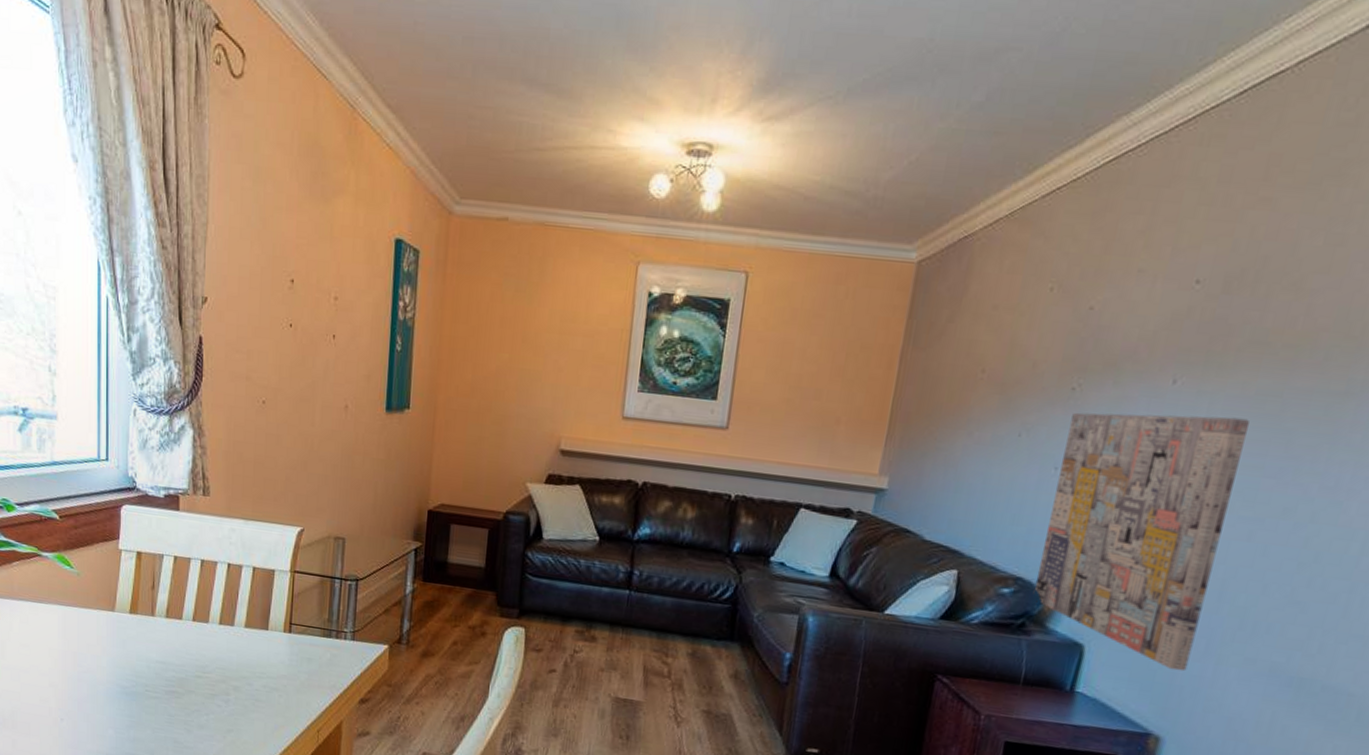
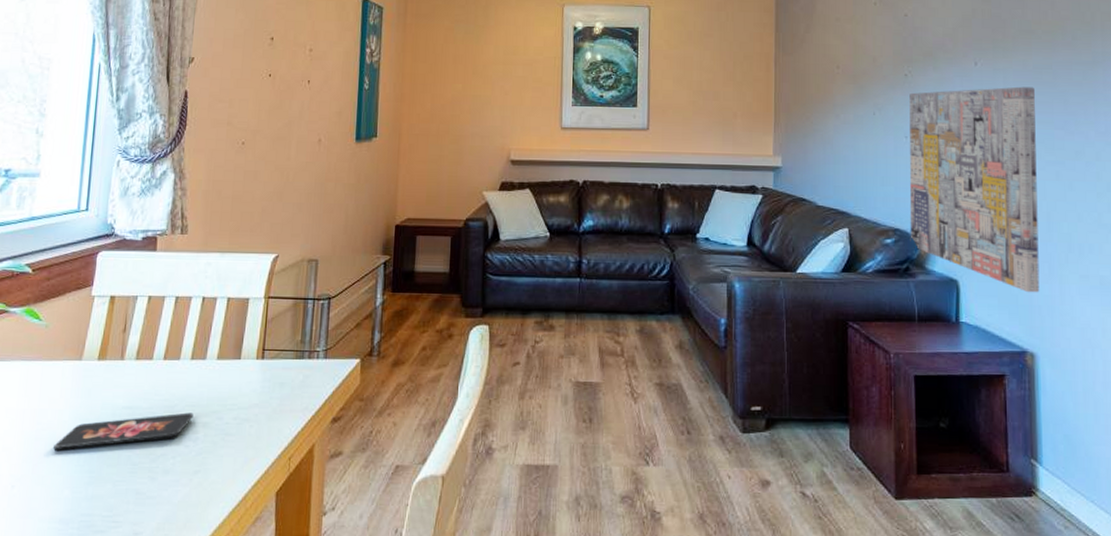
smartphone: none [95,671,224,697] -> present [53,412,194,451]

